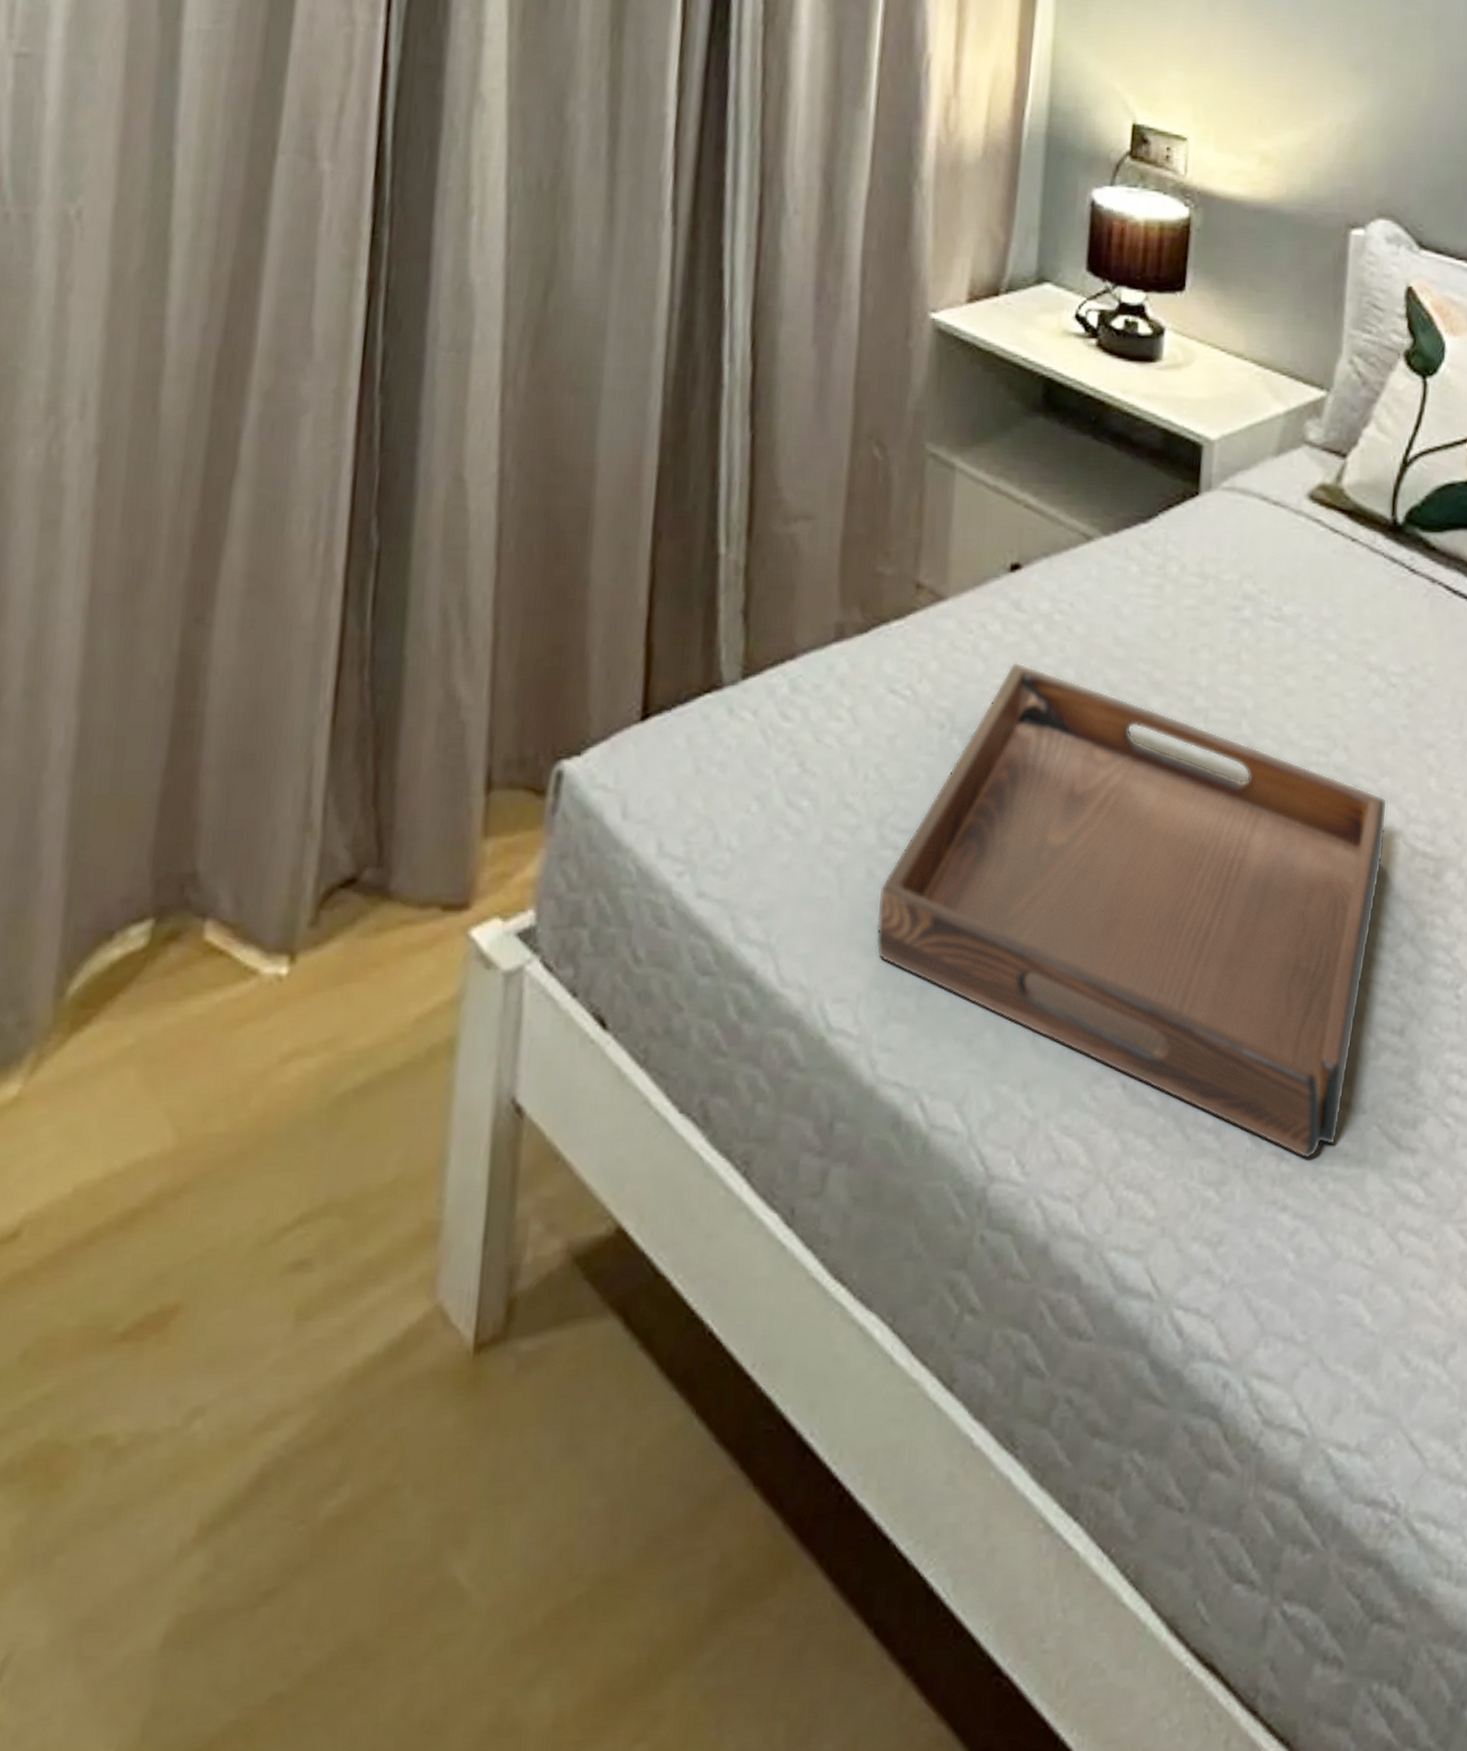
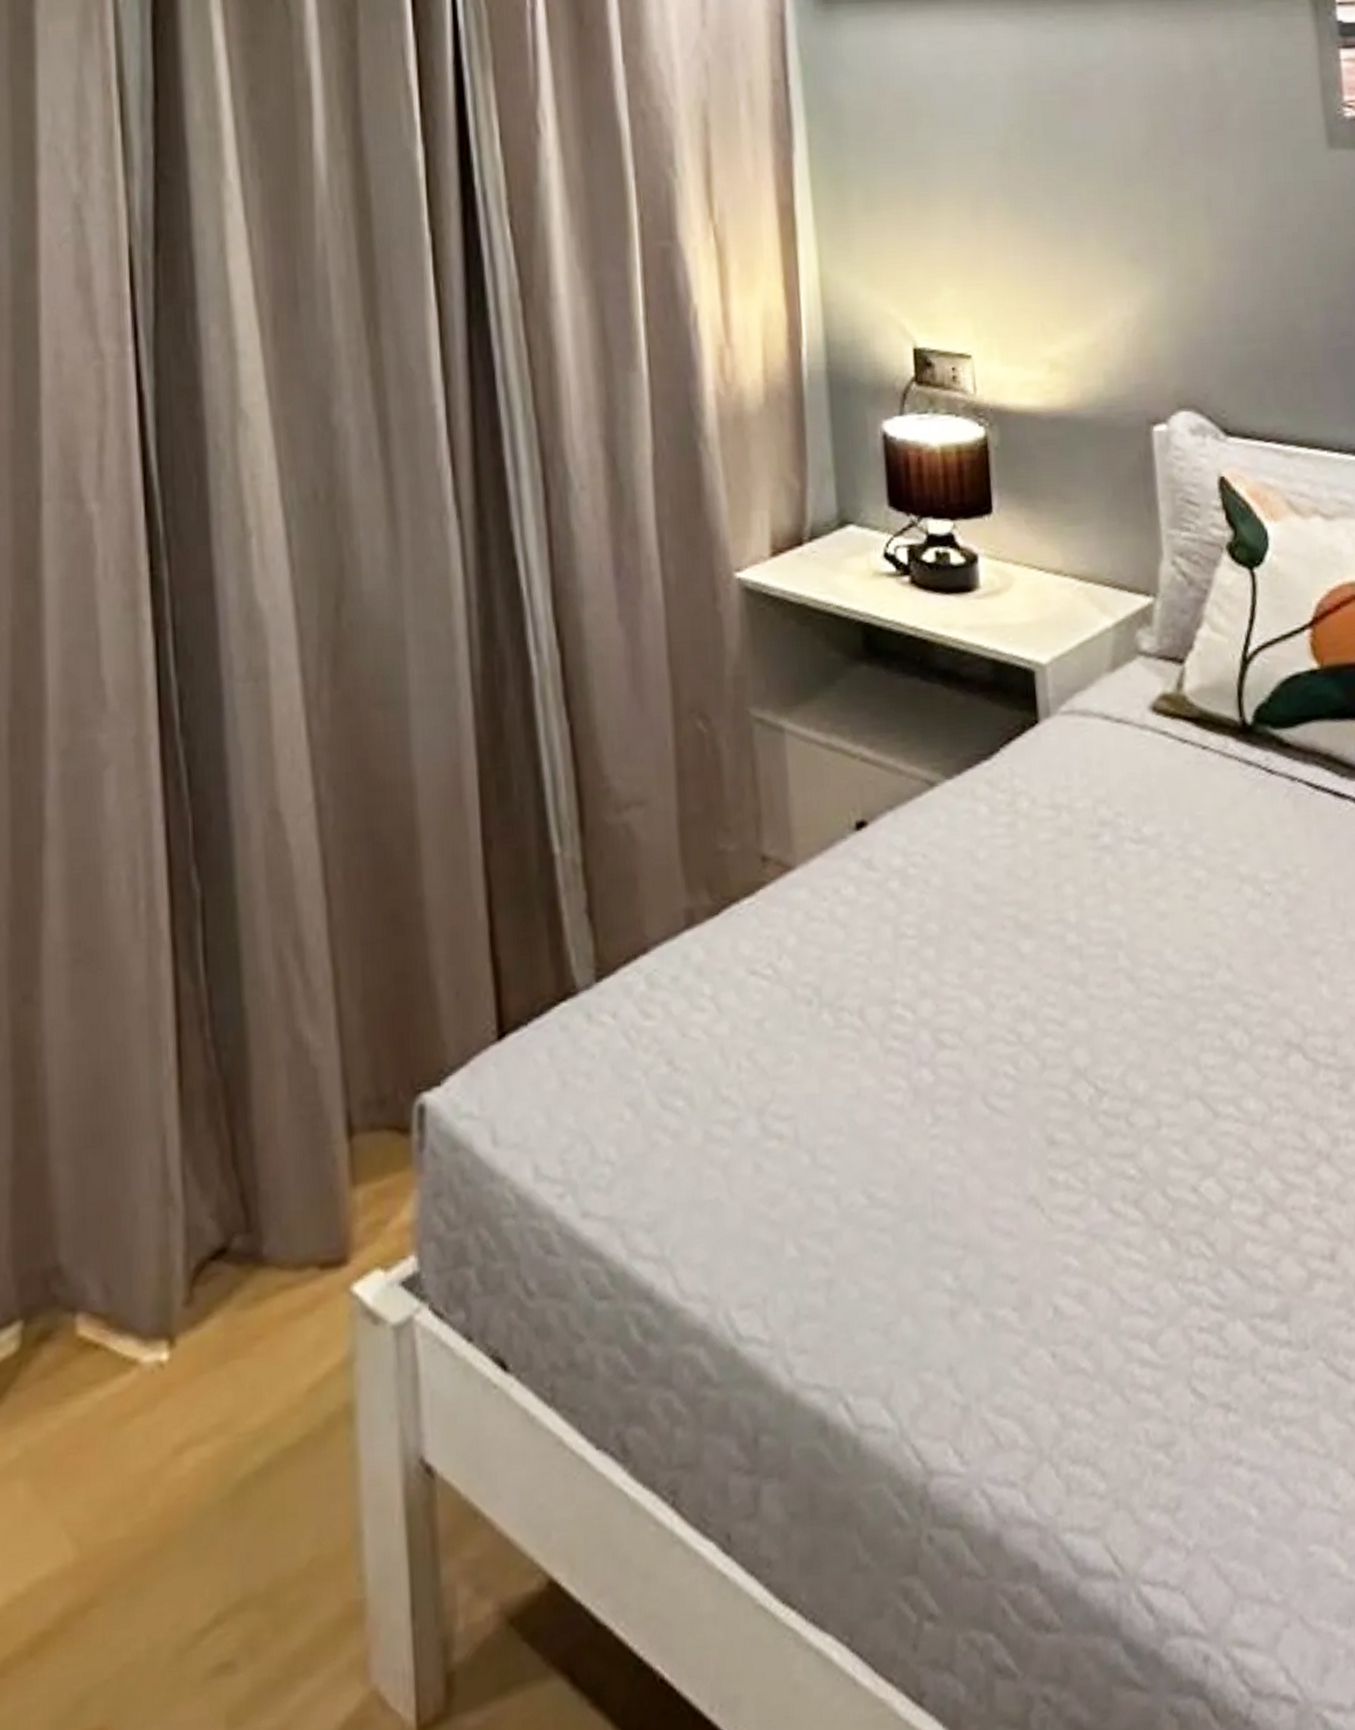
serving tray: present [875,663,1388,1159] -> none [770,924,1286,1407]

